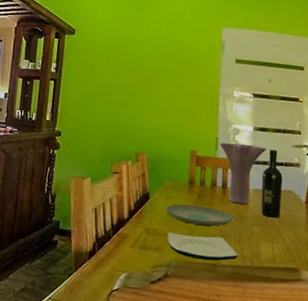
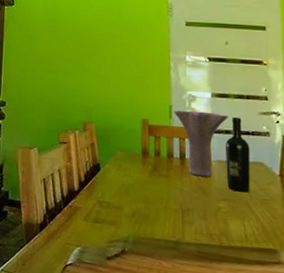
plate: present [166,204,233,226] -> none [119,176,194,200]
plate: present [167,232,238,261] -> none [122,205,203,238]

